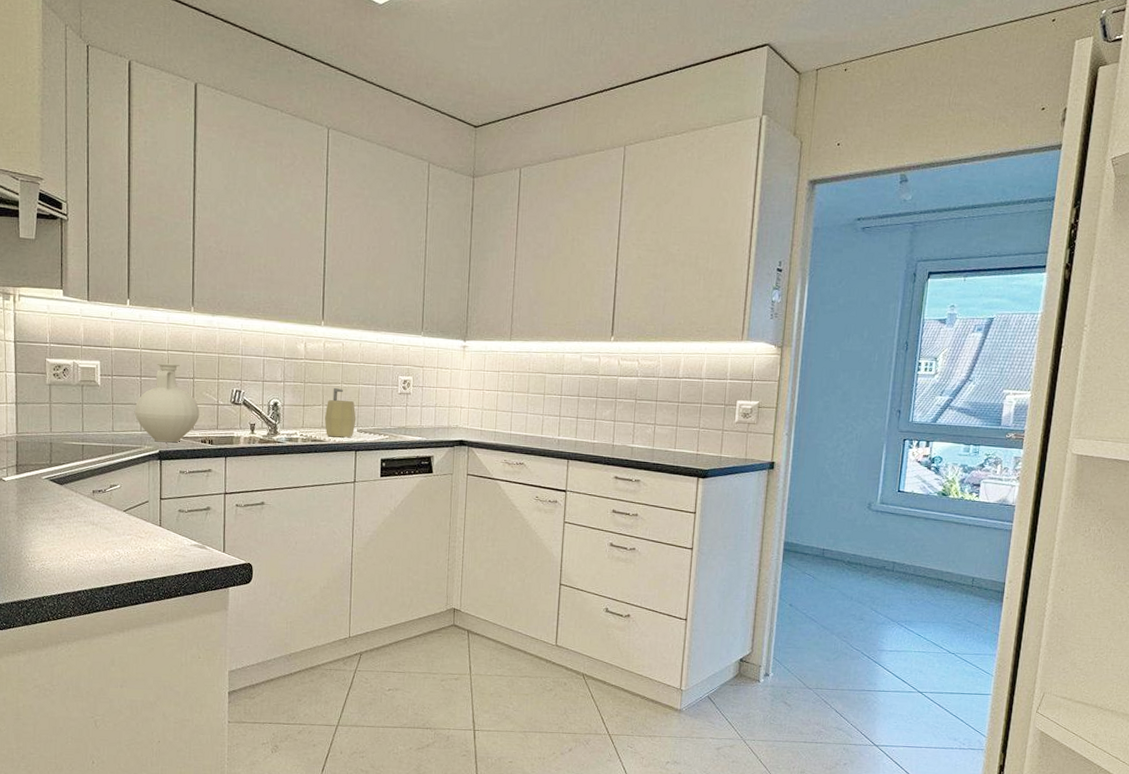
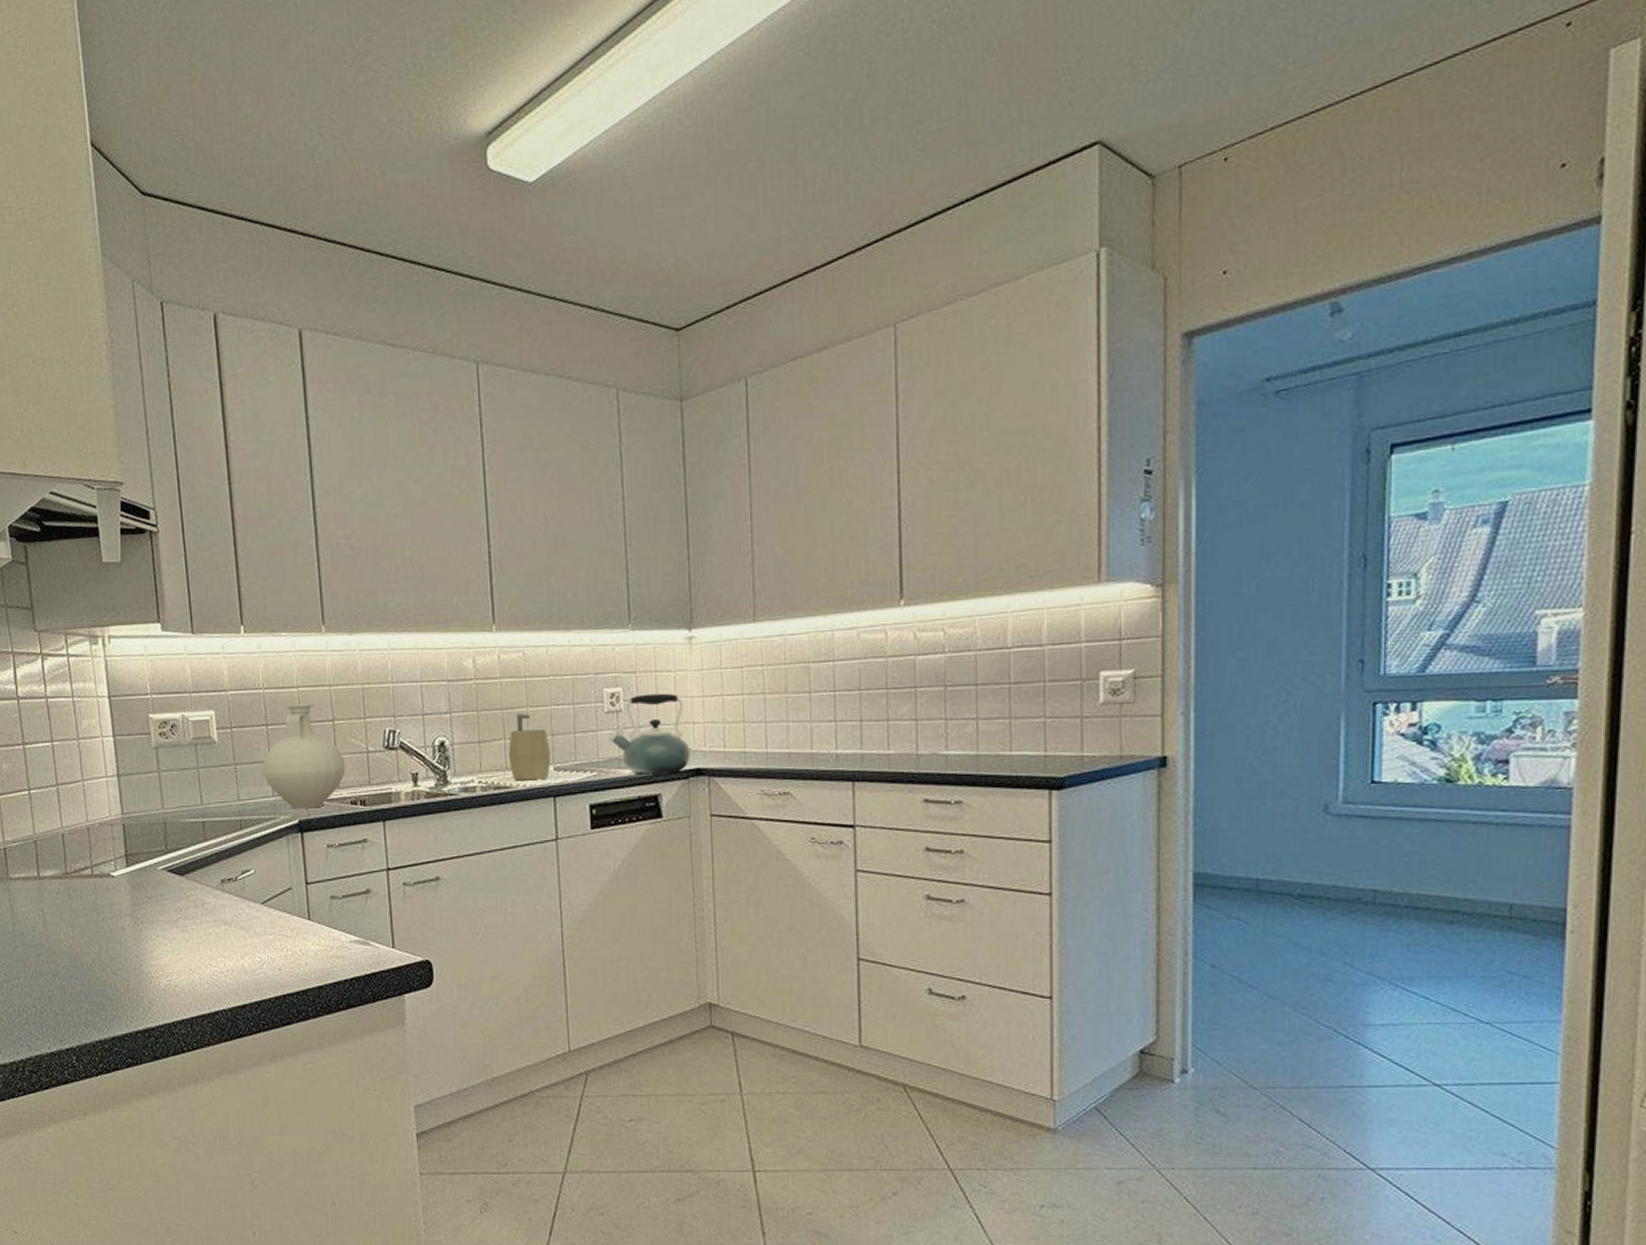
kettle: none [400,383,457,442] -> present [609,693,691,775]

